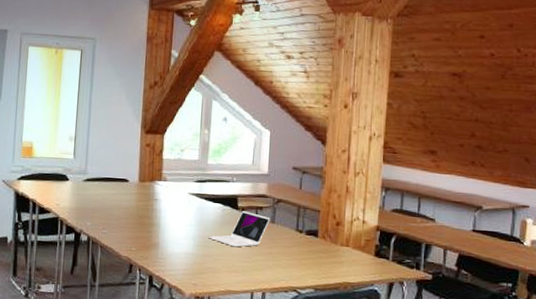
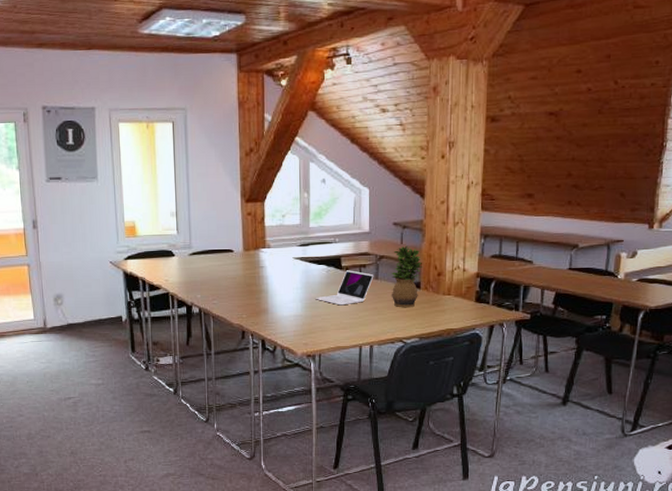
potted plant: none [287,191,322,256] -> present [391,245,423,308]

